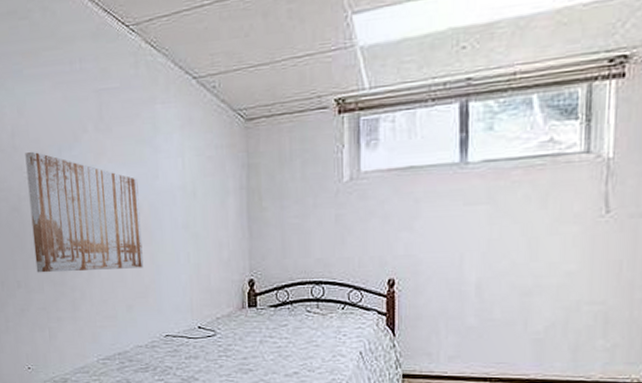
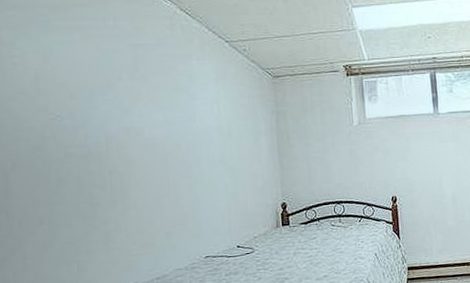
wall art: present [25,151,144,273] -> none [51,94,182,209]

